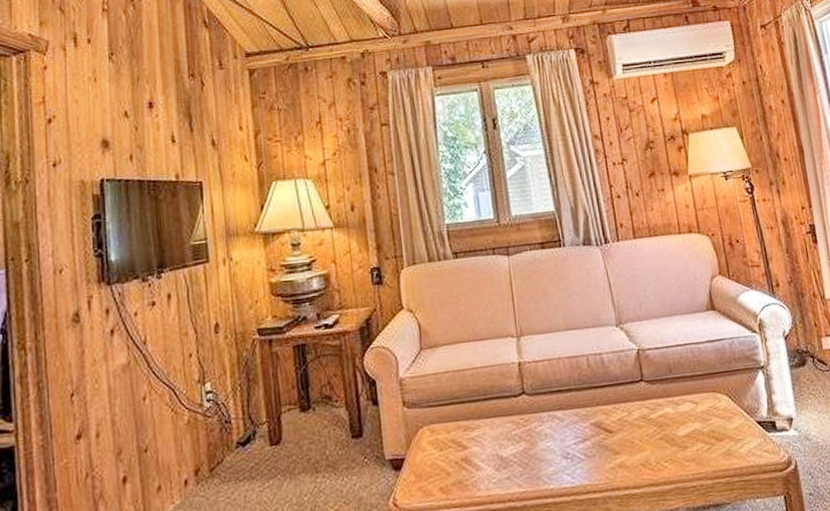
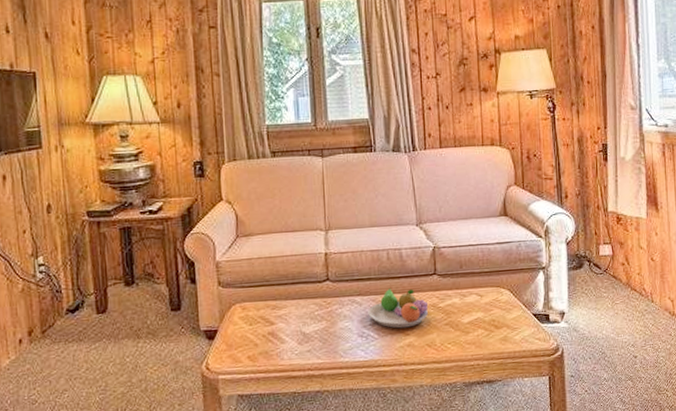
fruit bowl: none [571,399,639,447] -> present [368,288,429,329]

